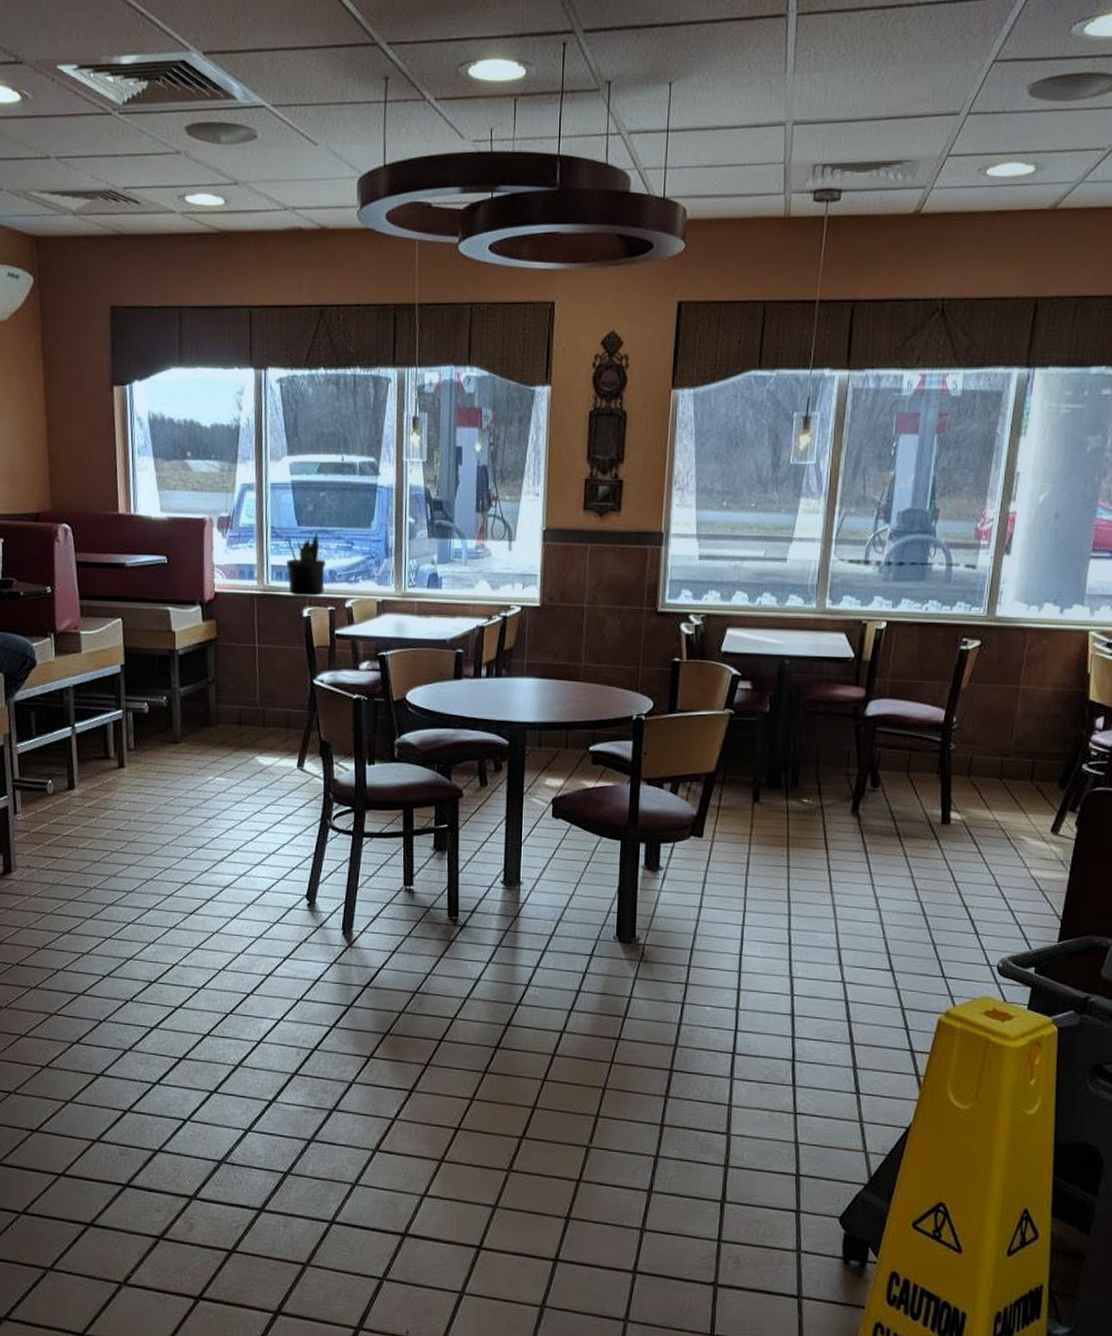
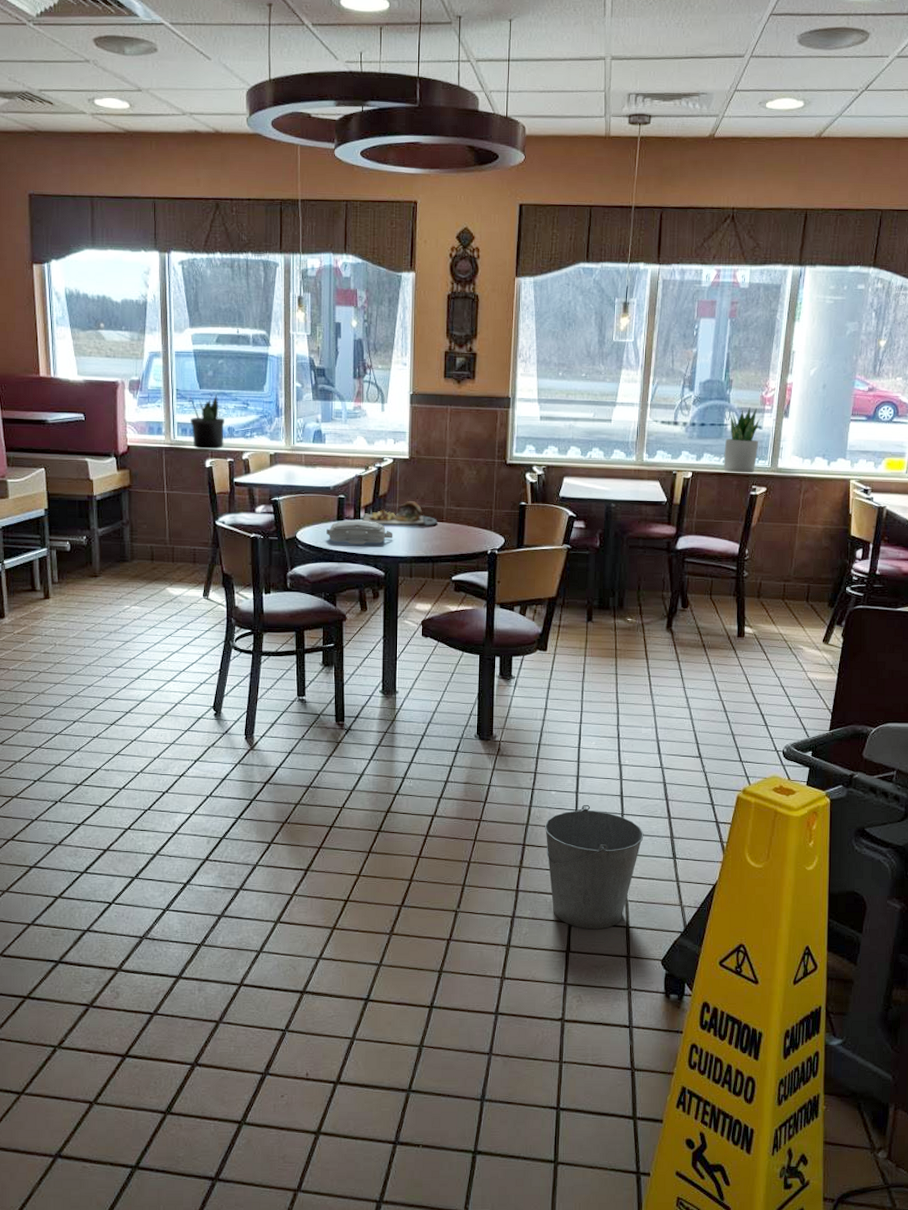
laptop bag: none [441,678,520,708] -> present [326,519,393,544]
food tray: none [484,657,573,688] -> present [362,501,438,527]
bucket: none [696,1024,820,1177] -> present [544,804,644,930]
planter: none [927,542,974,623] -> present [724,407,761,473]

